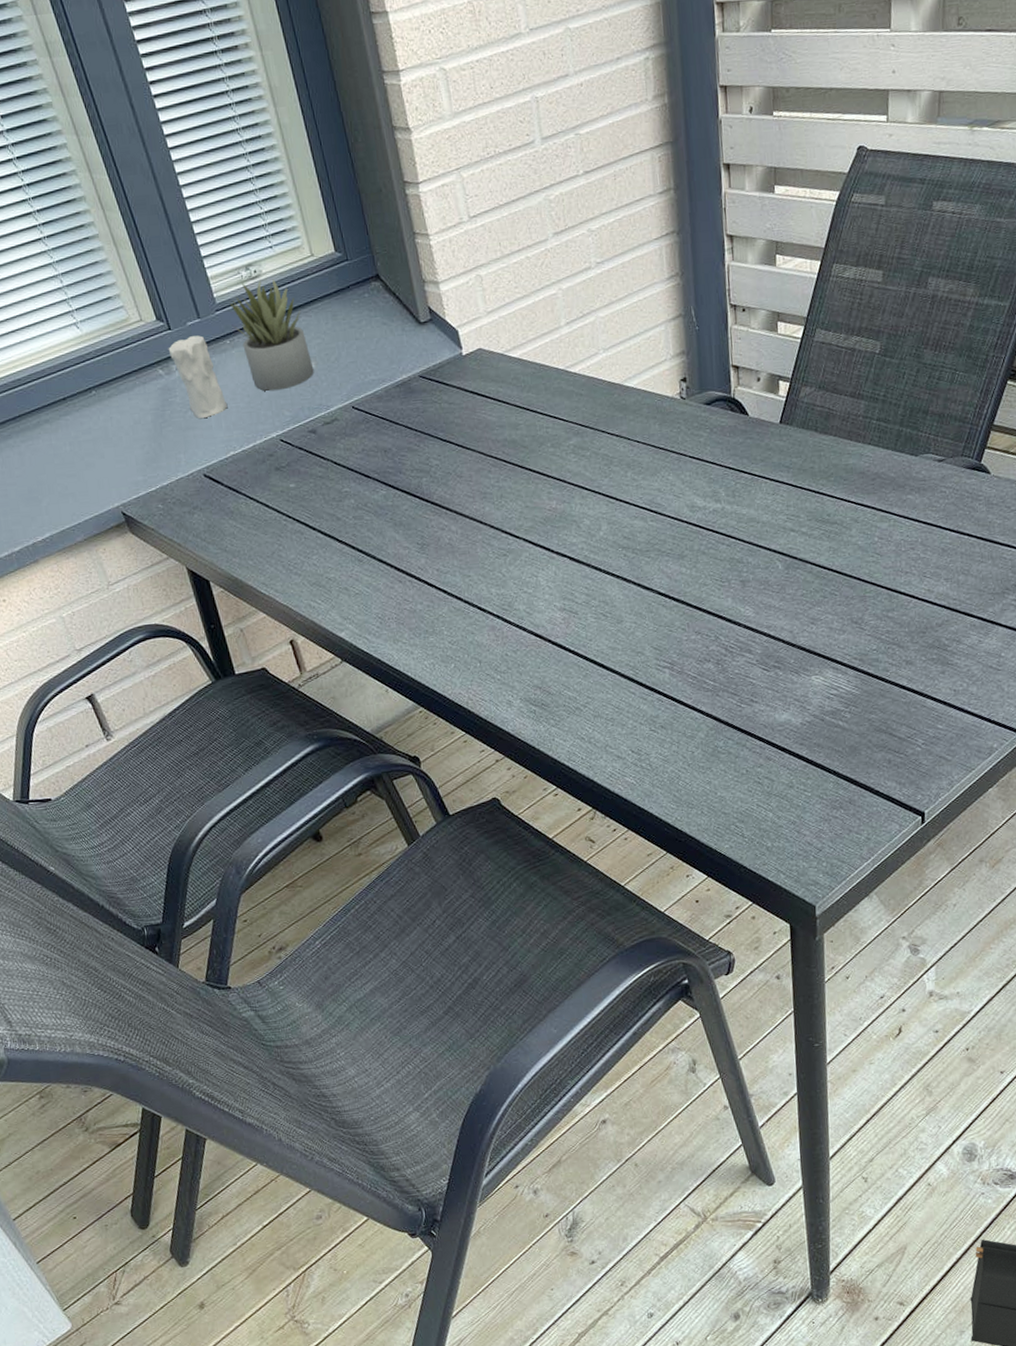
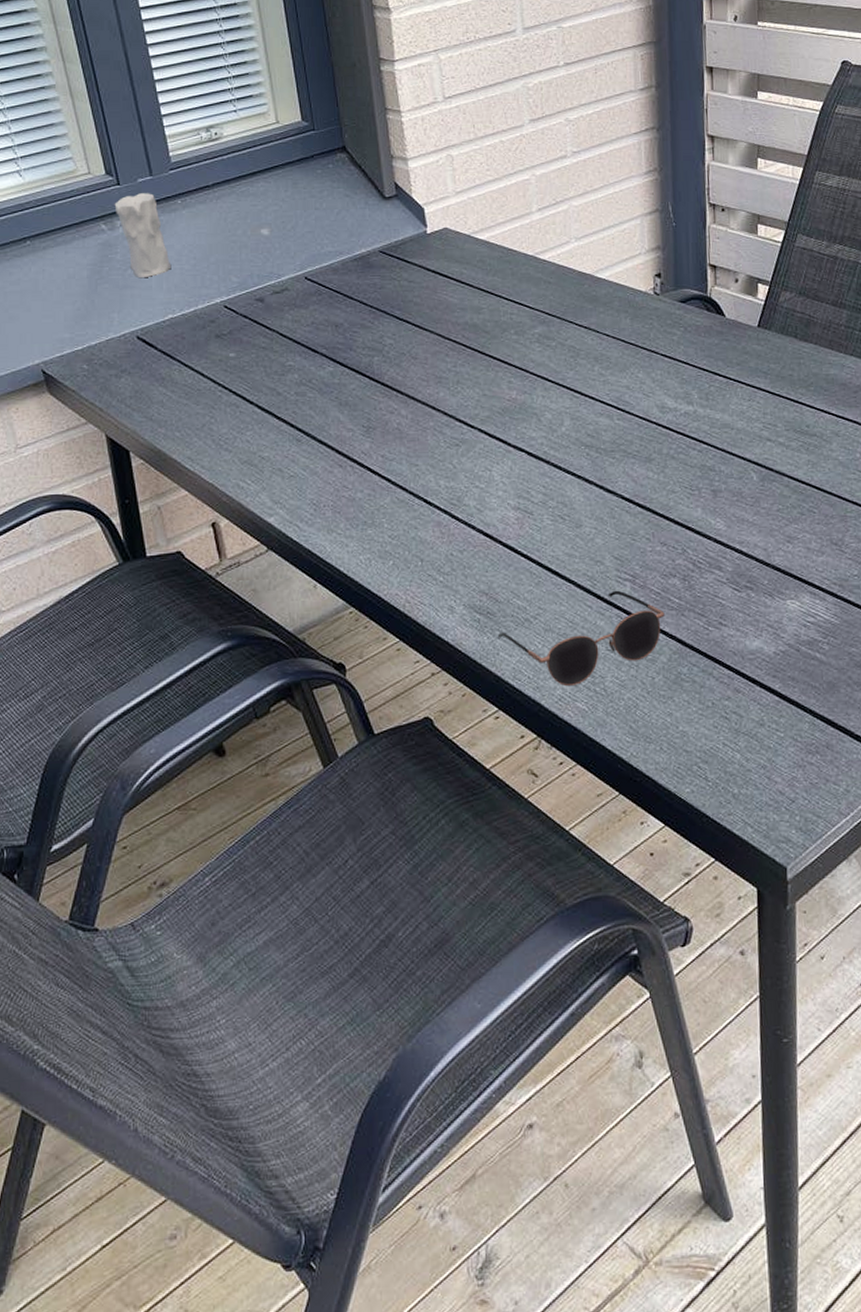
succulent plant: present [229,279,314,392] -> none [185,142,268,256]
sunglasses: none [553,677,701,765] -> present [498,590,665,687]

